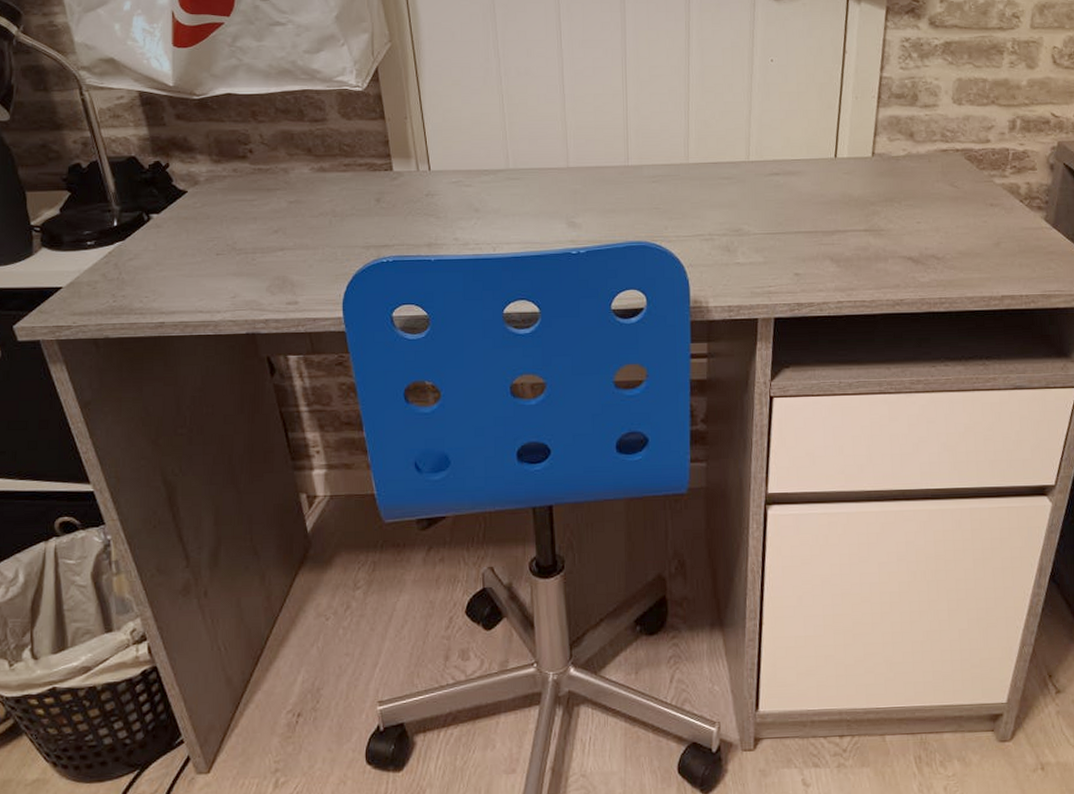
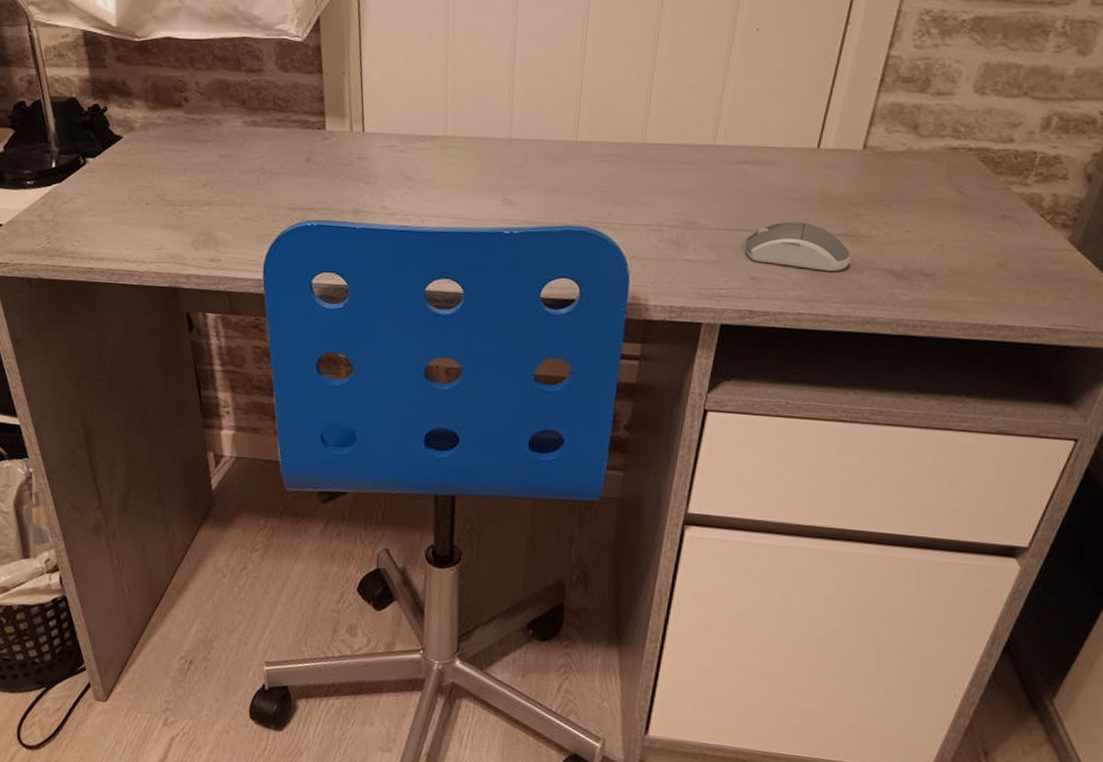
computer mouse: none [786,222,876,263] -> present [745,221,851,272]

